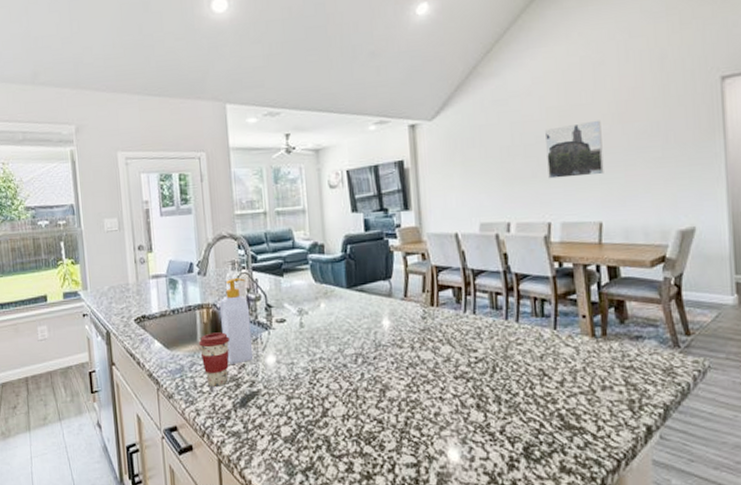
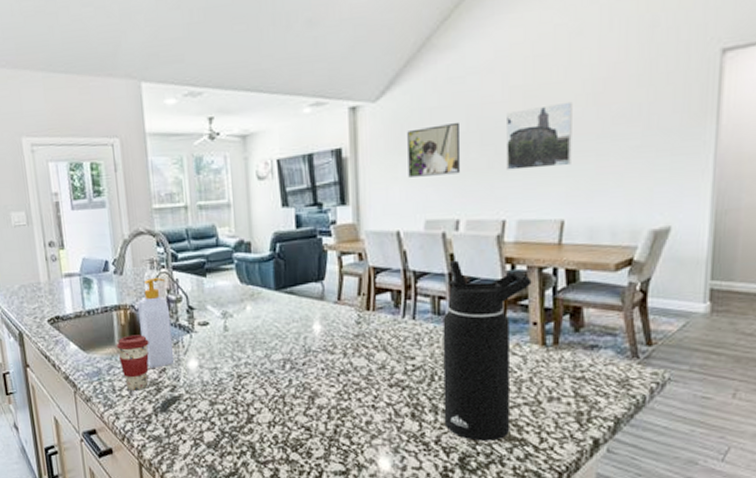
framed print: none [460,137,508,185] -> present [407,121,459,177]
water bottle: none [500,259,578,430] -> present [443,260,532,441]

